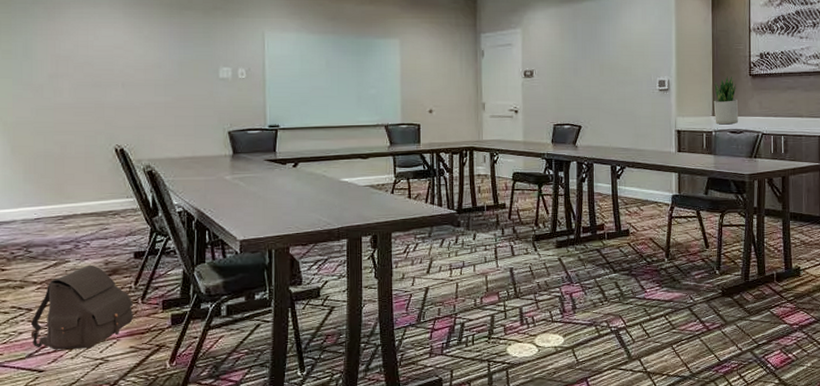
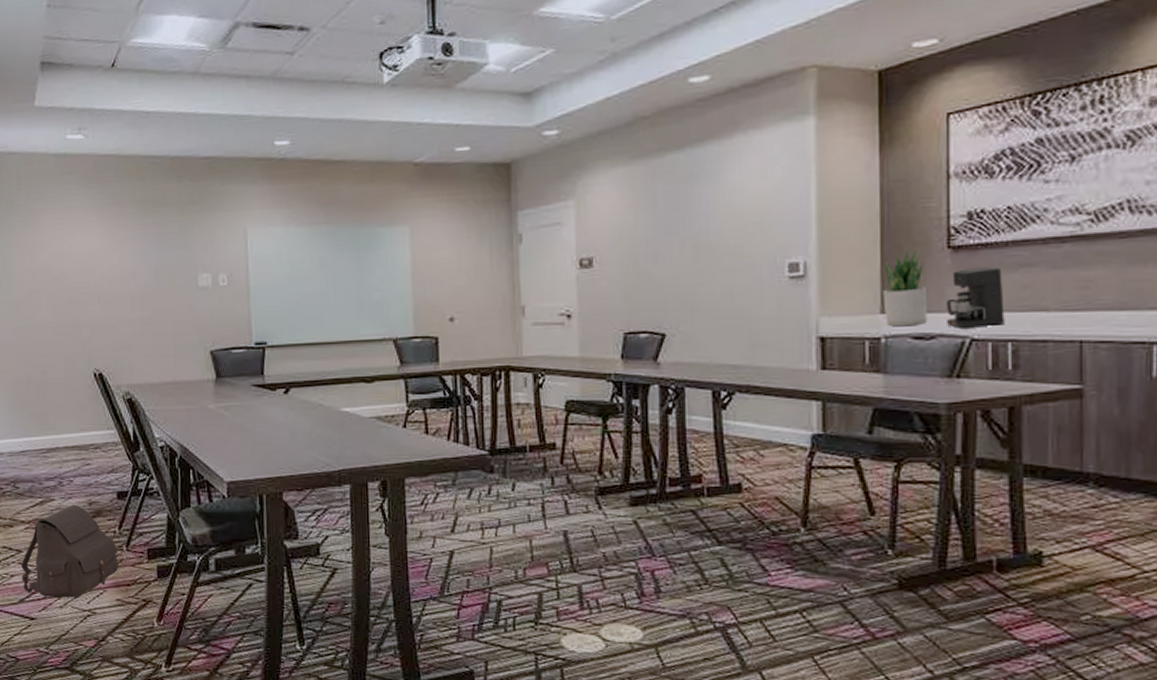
coffee maker: none [749,88,780,126] -> present [947,266,1005,328]

